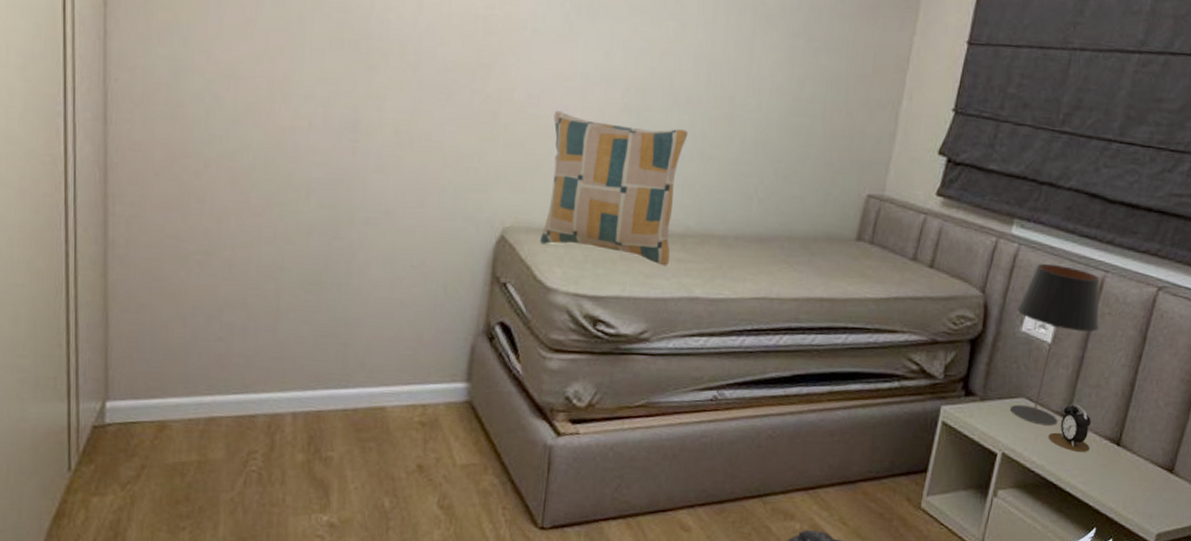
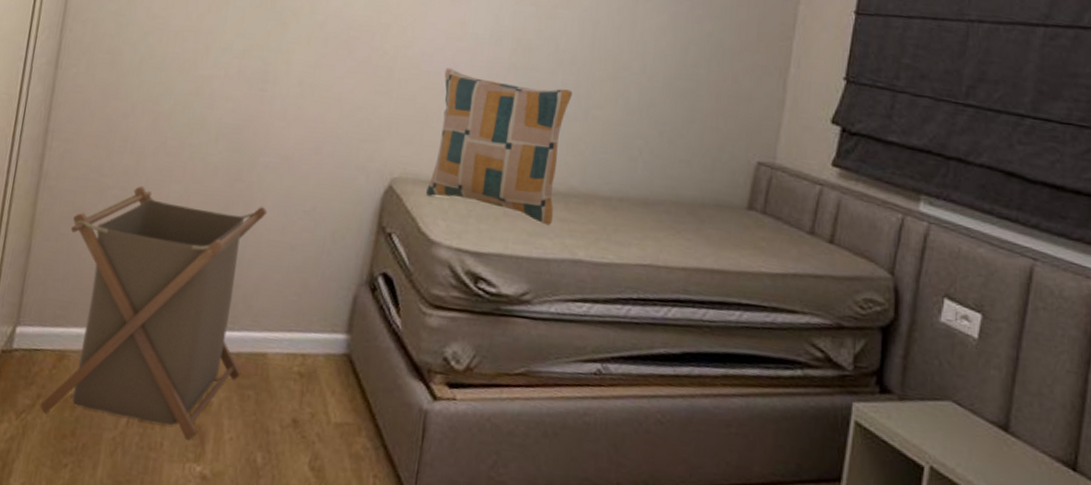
laundry basket: none [147,249,373,493] -> present [40,185,268,440]
table lamp: present [1010,263,1101,426] -> none [933,245,1033,438]
alarm clock: present [1048,403,1091,452] -> none [985,413,1039,476]

